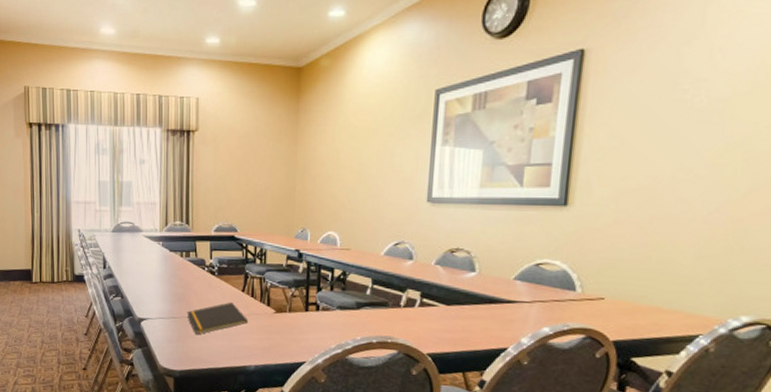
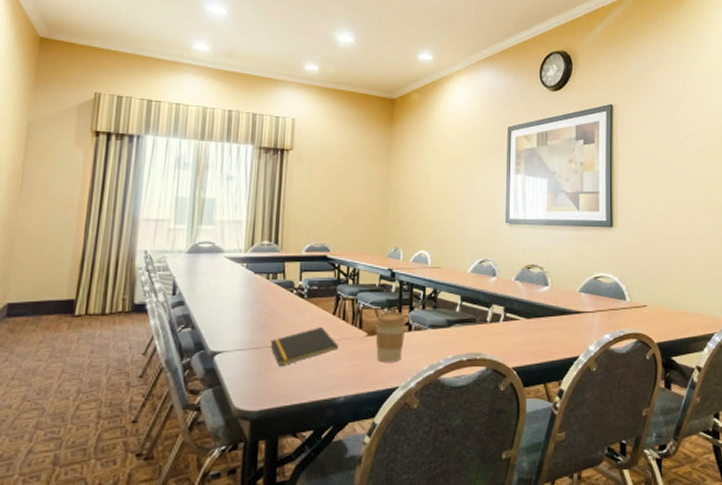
coffee cup: none [282,290,314,339] -> present [374,311,407,362]

